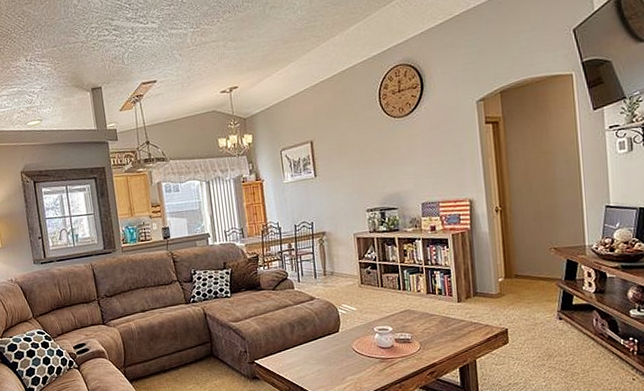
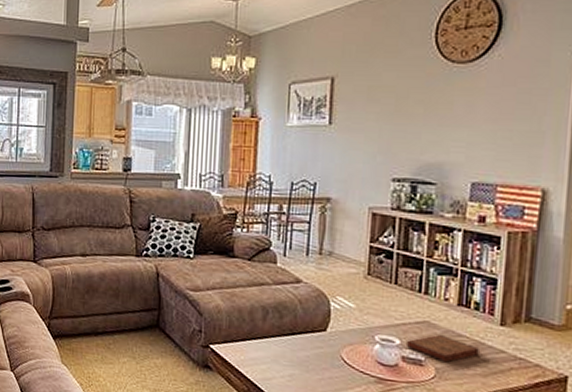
book: none [397,317,447,337] -> present [407,334,479,363]

